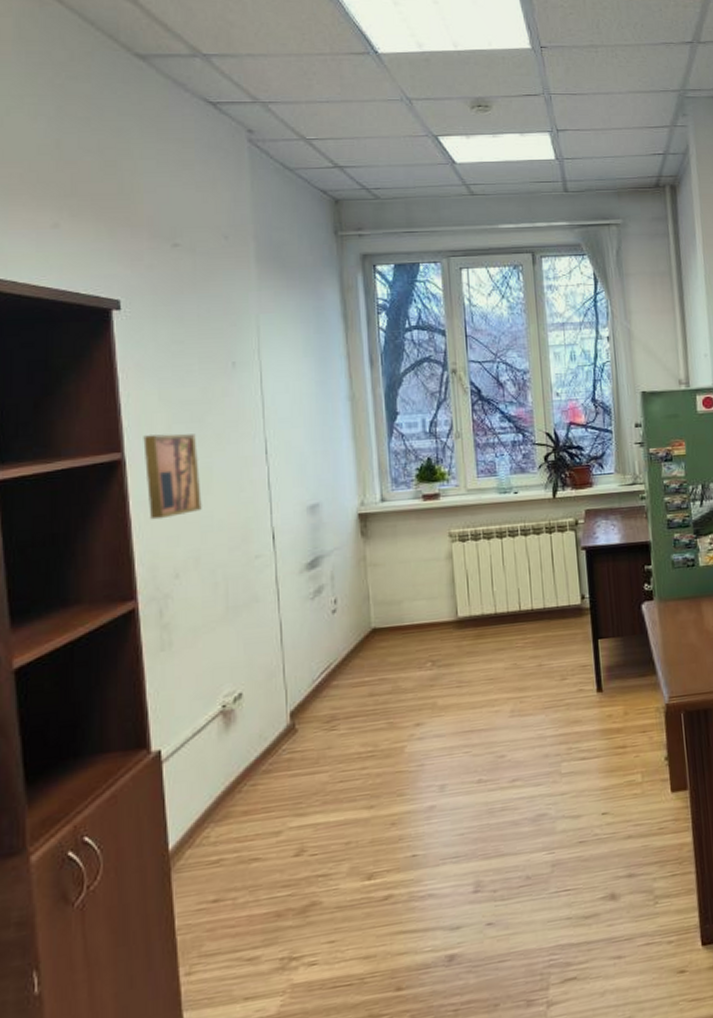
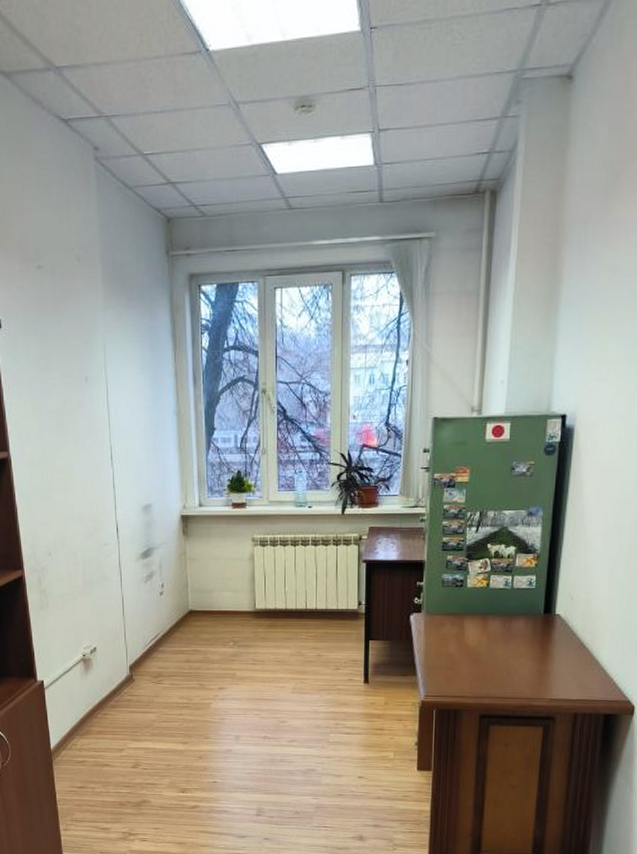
wall art: present [143,433,202,520] -> none [22,438,65,508]

